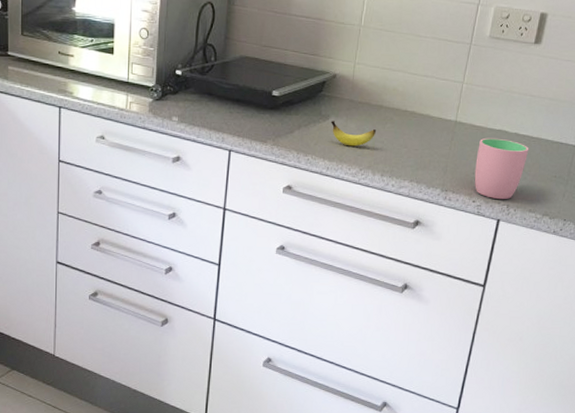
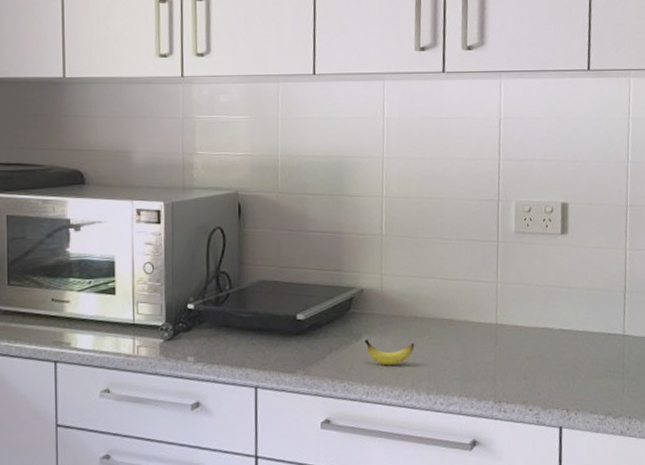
cup: present [474,137,529,200] -> none [524,336,578,404]

